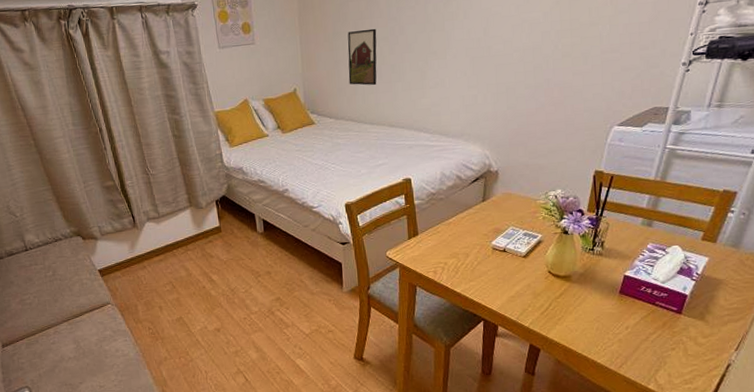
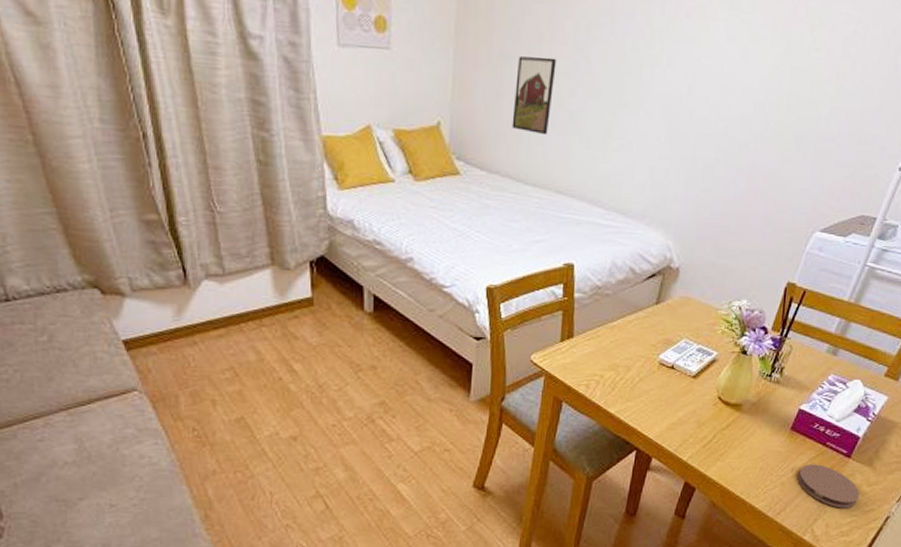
coaster: none [633,321,697,359] -> present [797,464,860,508]

